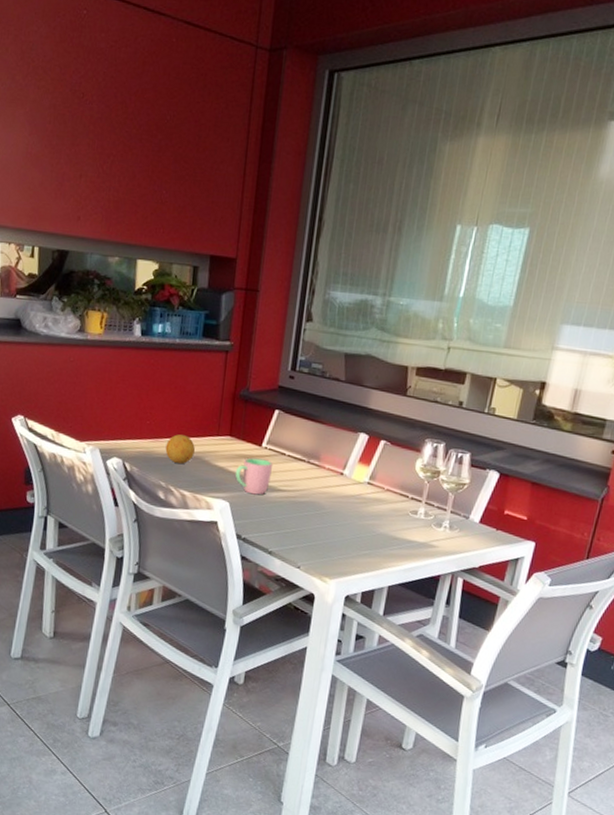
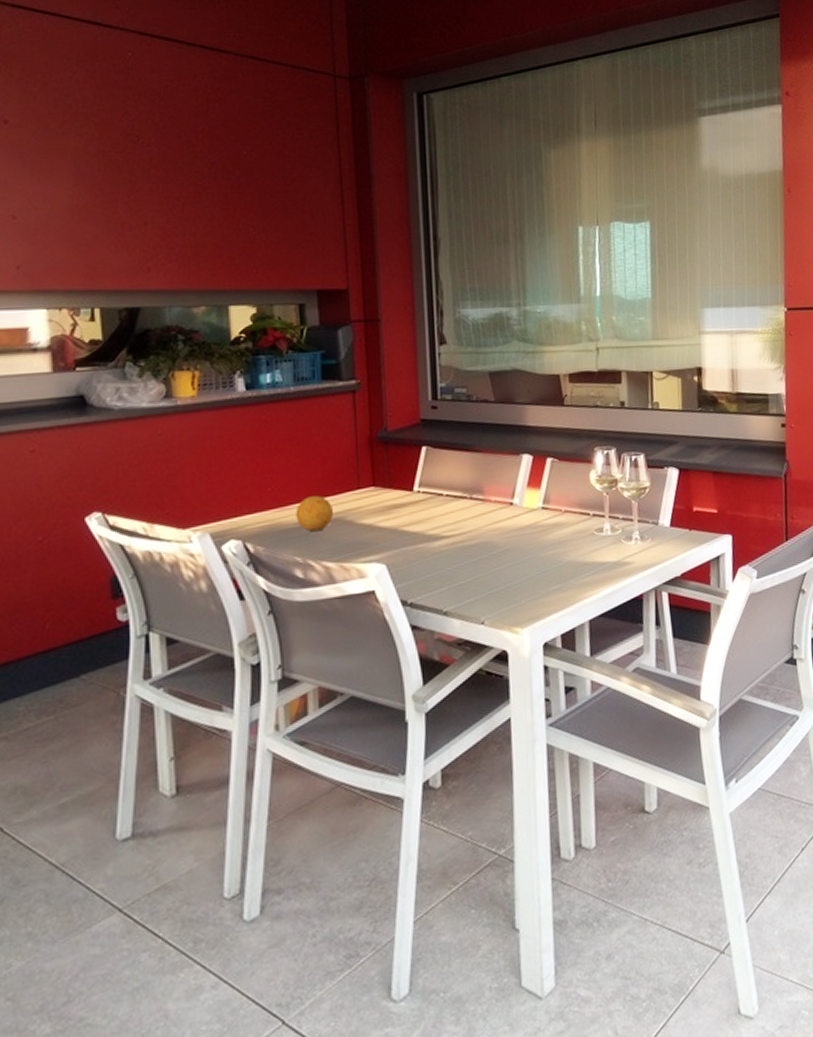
cup: present [235,457,272,495] -> none [386,505,431,549]

